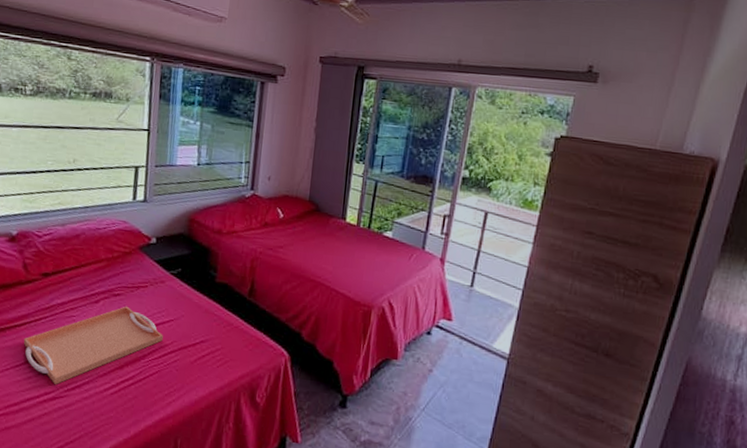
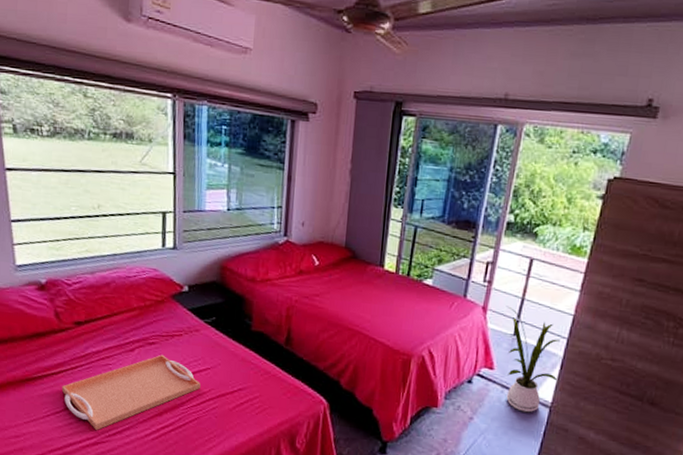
house plant: none [463,257,516,365] -> present [506,306,560,413]

